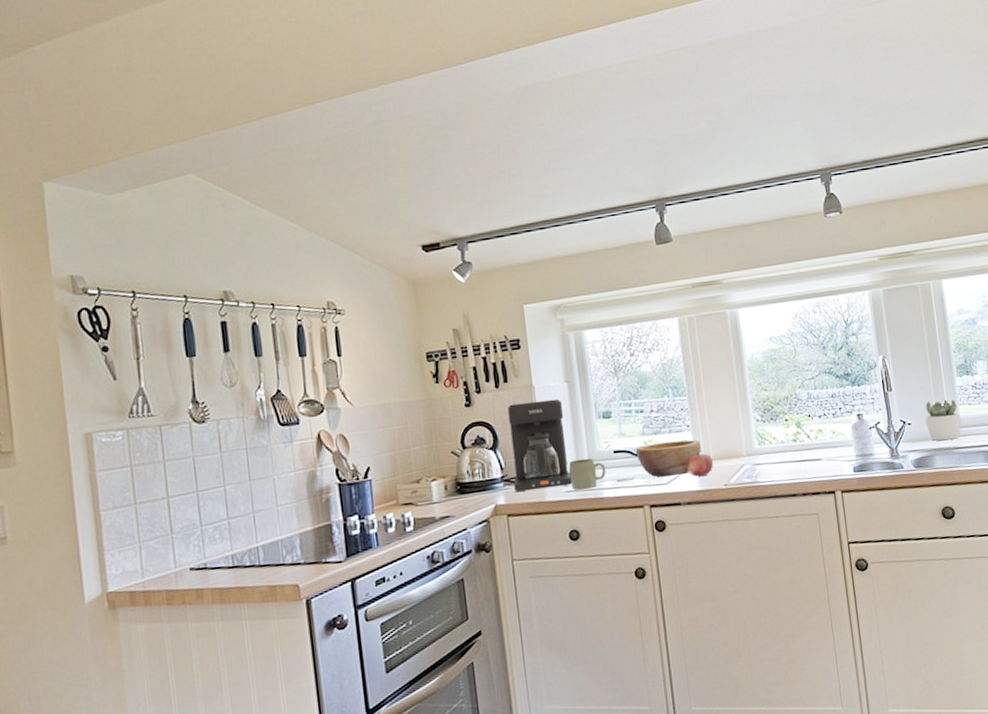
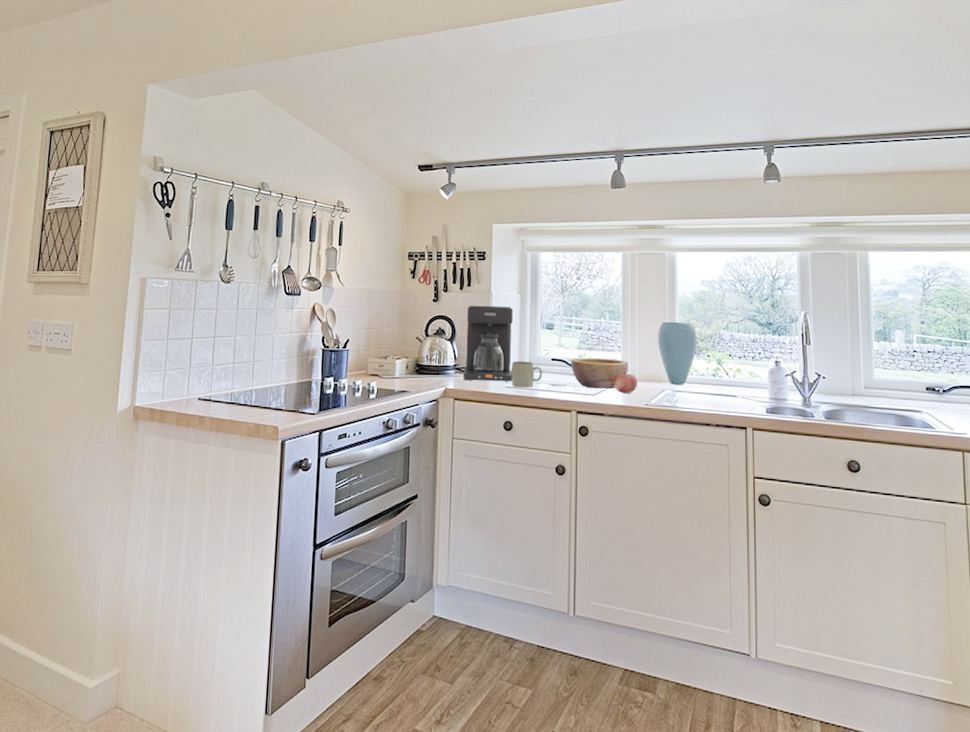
vase: none [728,387,773,458] -> present [657,321,697,385]
succulent plant: present [925,399,962,441] -> none [840,360,875,399]

